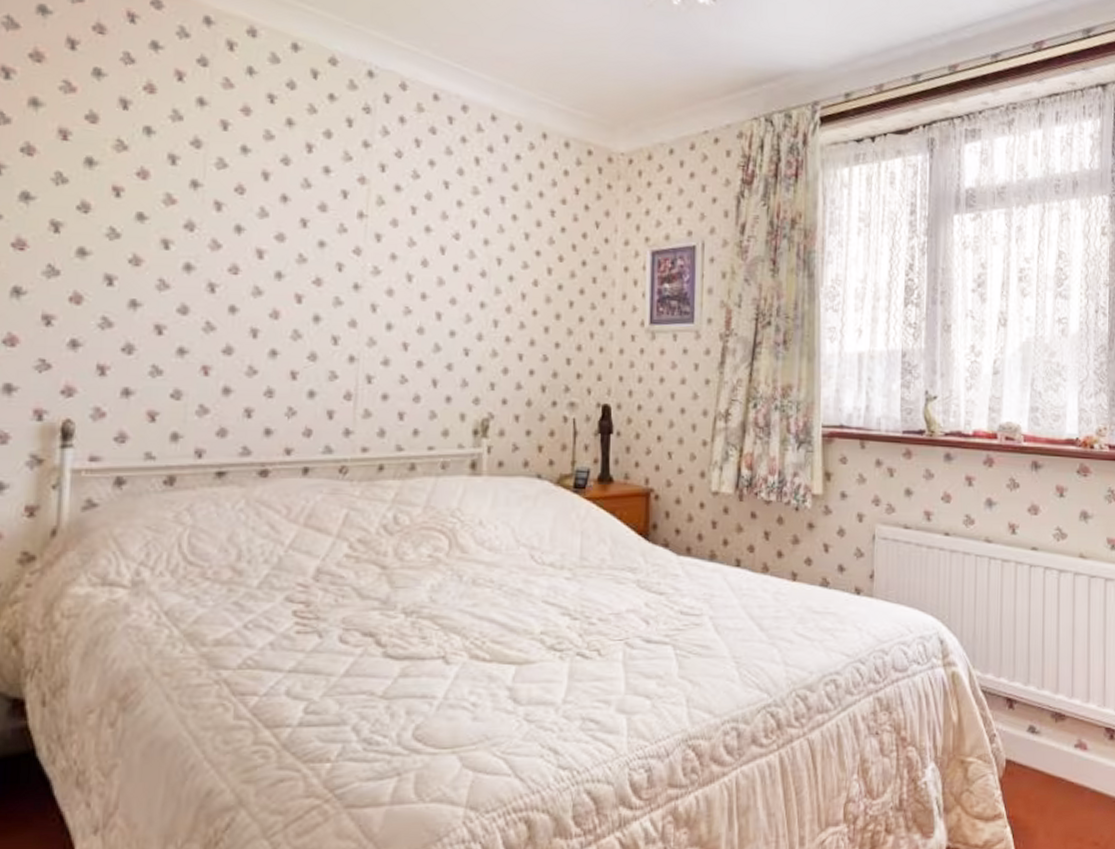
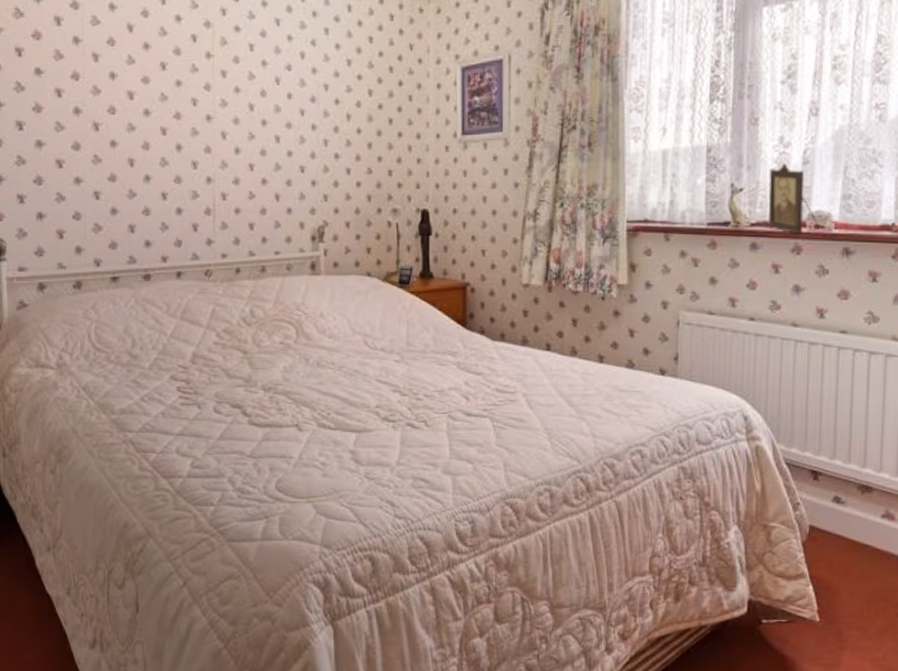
photo frame: none [961,372,1010,445] -> present [768,163,820,234]

